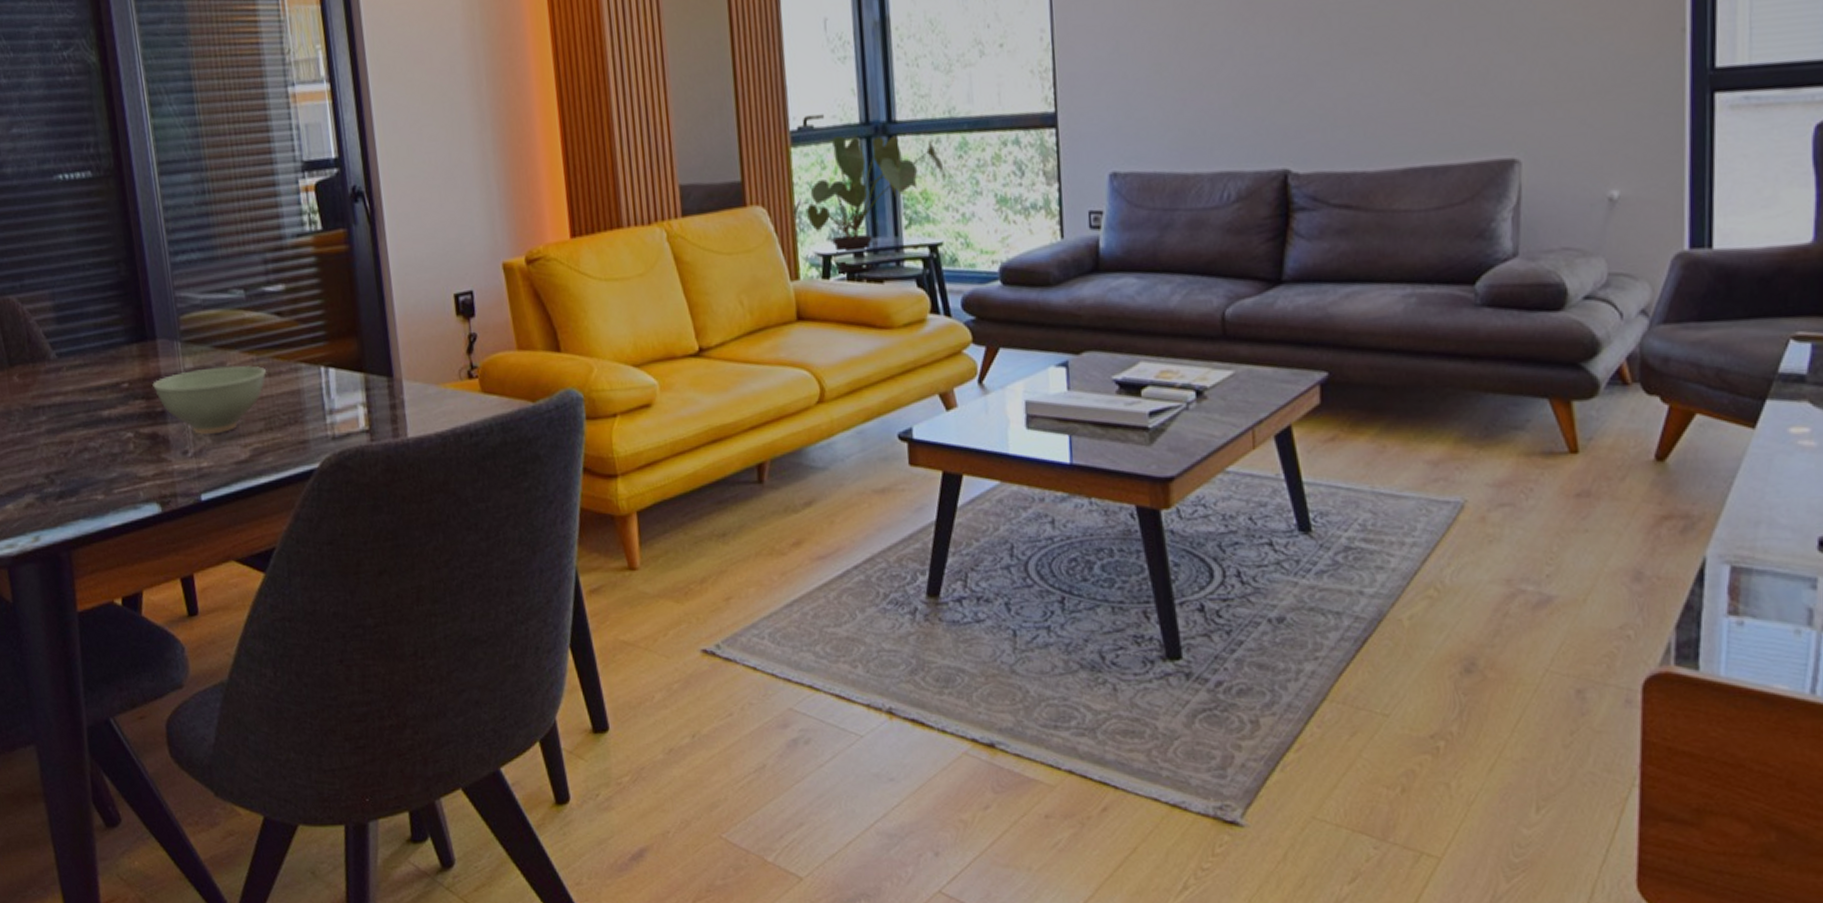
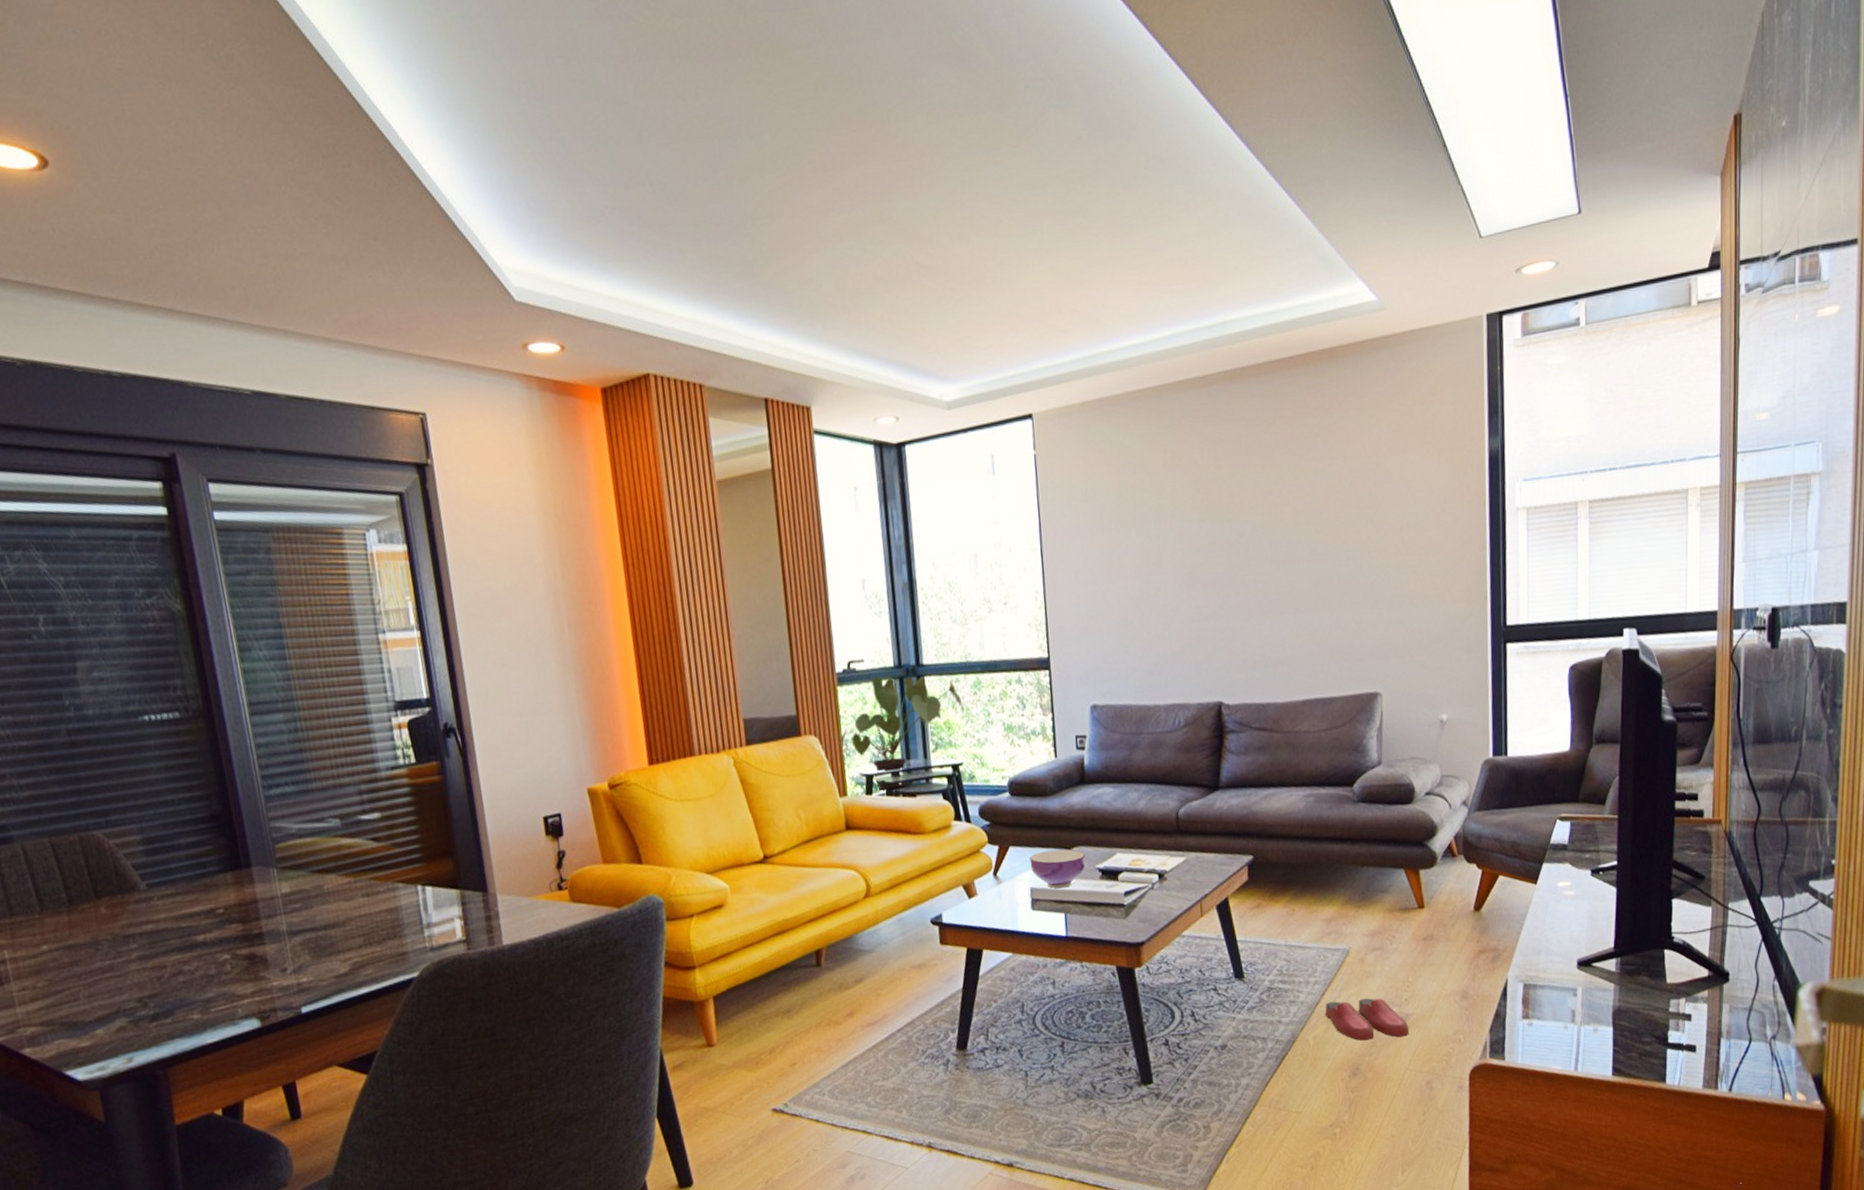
bowl: present [152,365,267,436] -> none [248,887,365,954]
bowl: none [1025,354,1099,404] -> present [1029,849,1086,889]
slippers: none [1427,570,1552,627] -> present [1325,998,1409,1041]

